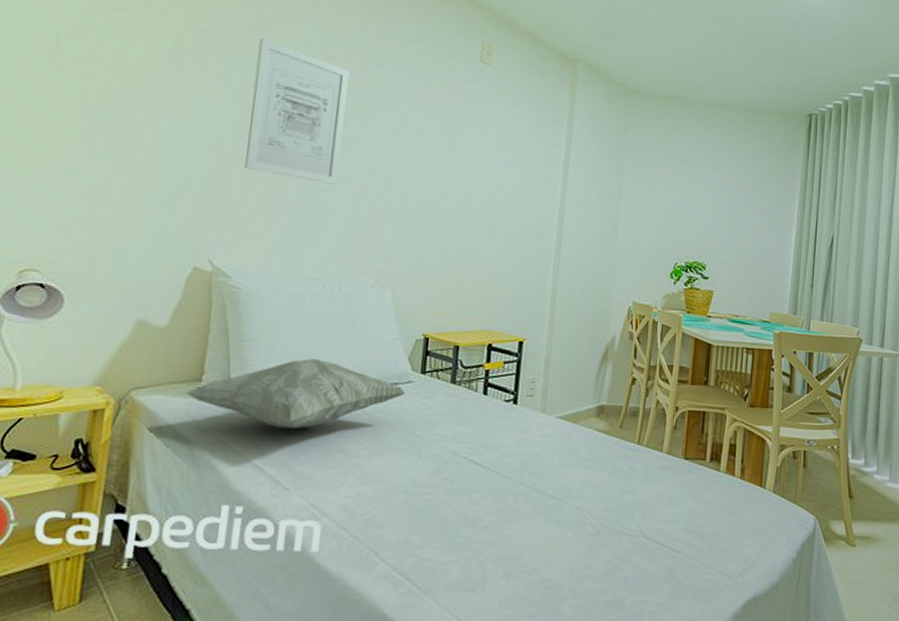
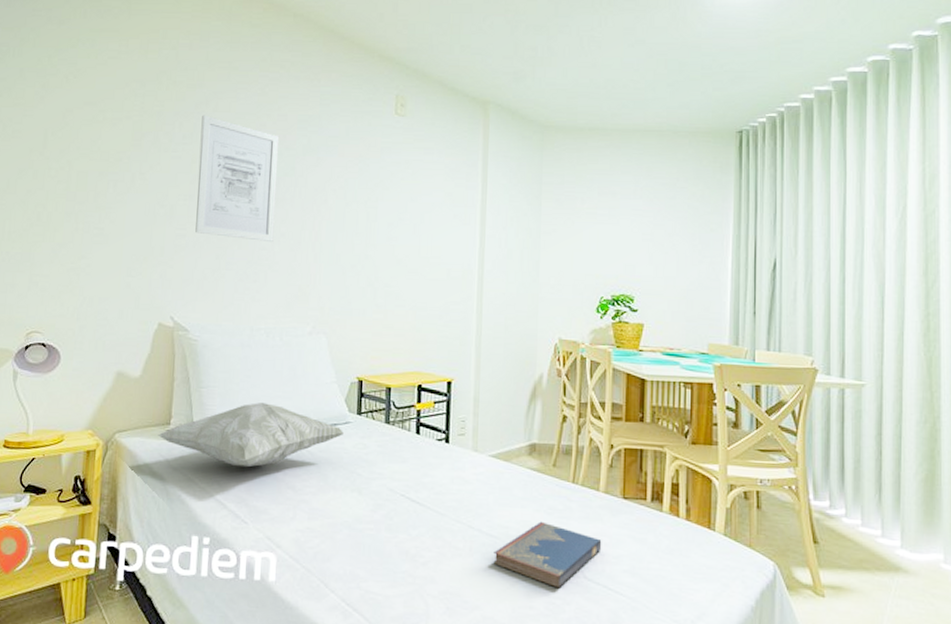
hardcover book: none [555,482,662,548] -> present [493,521,602,589]

